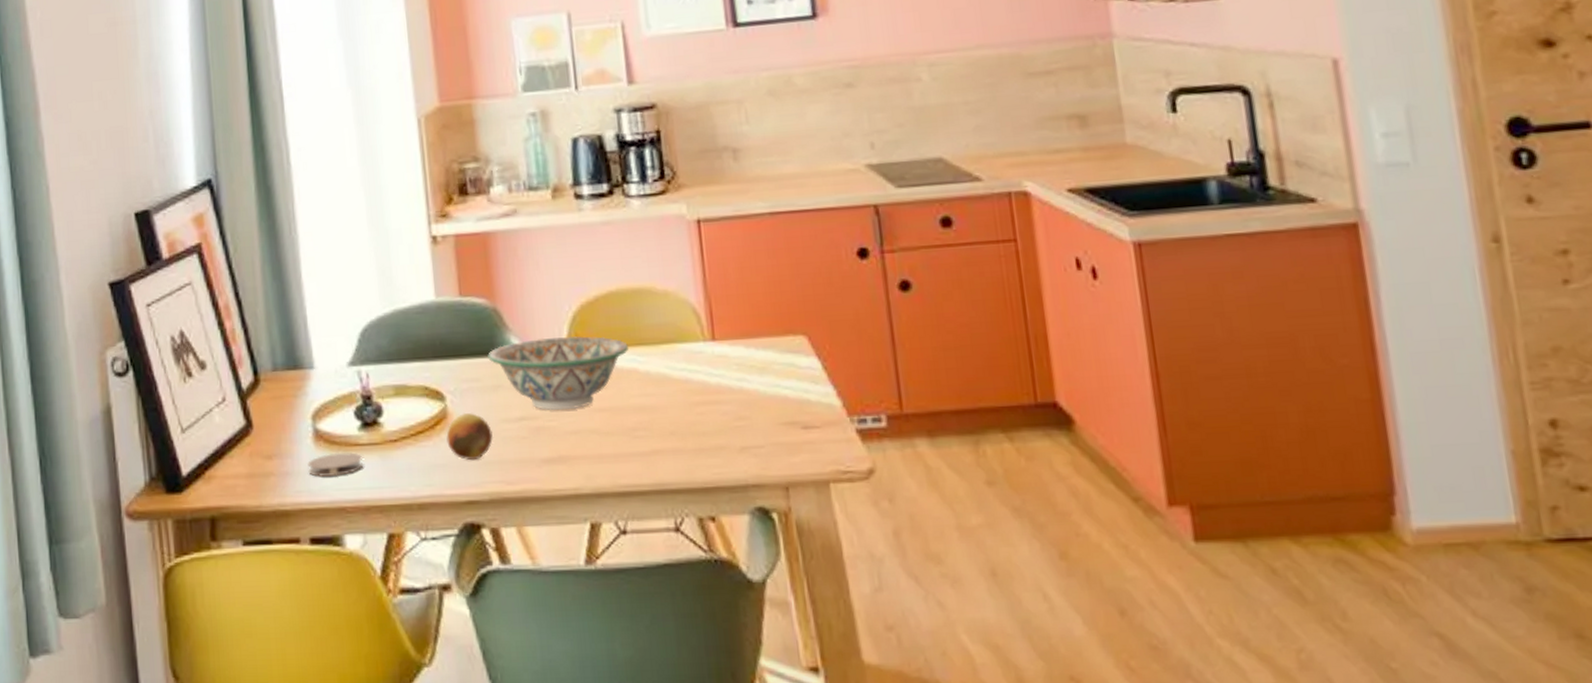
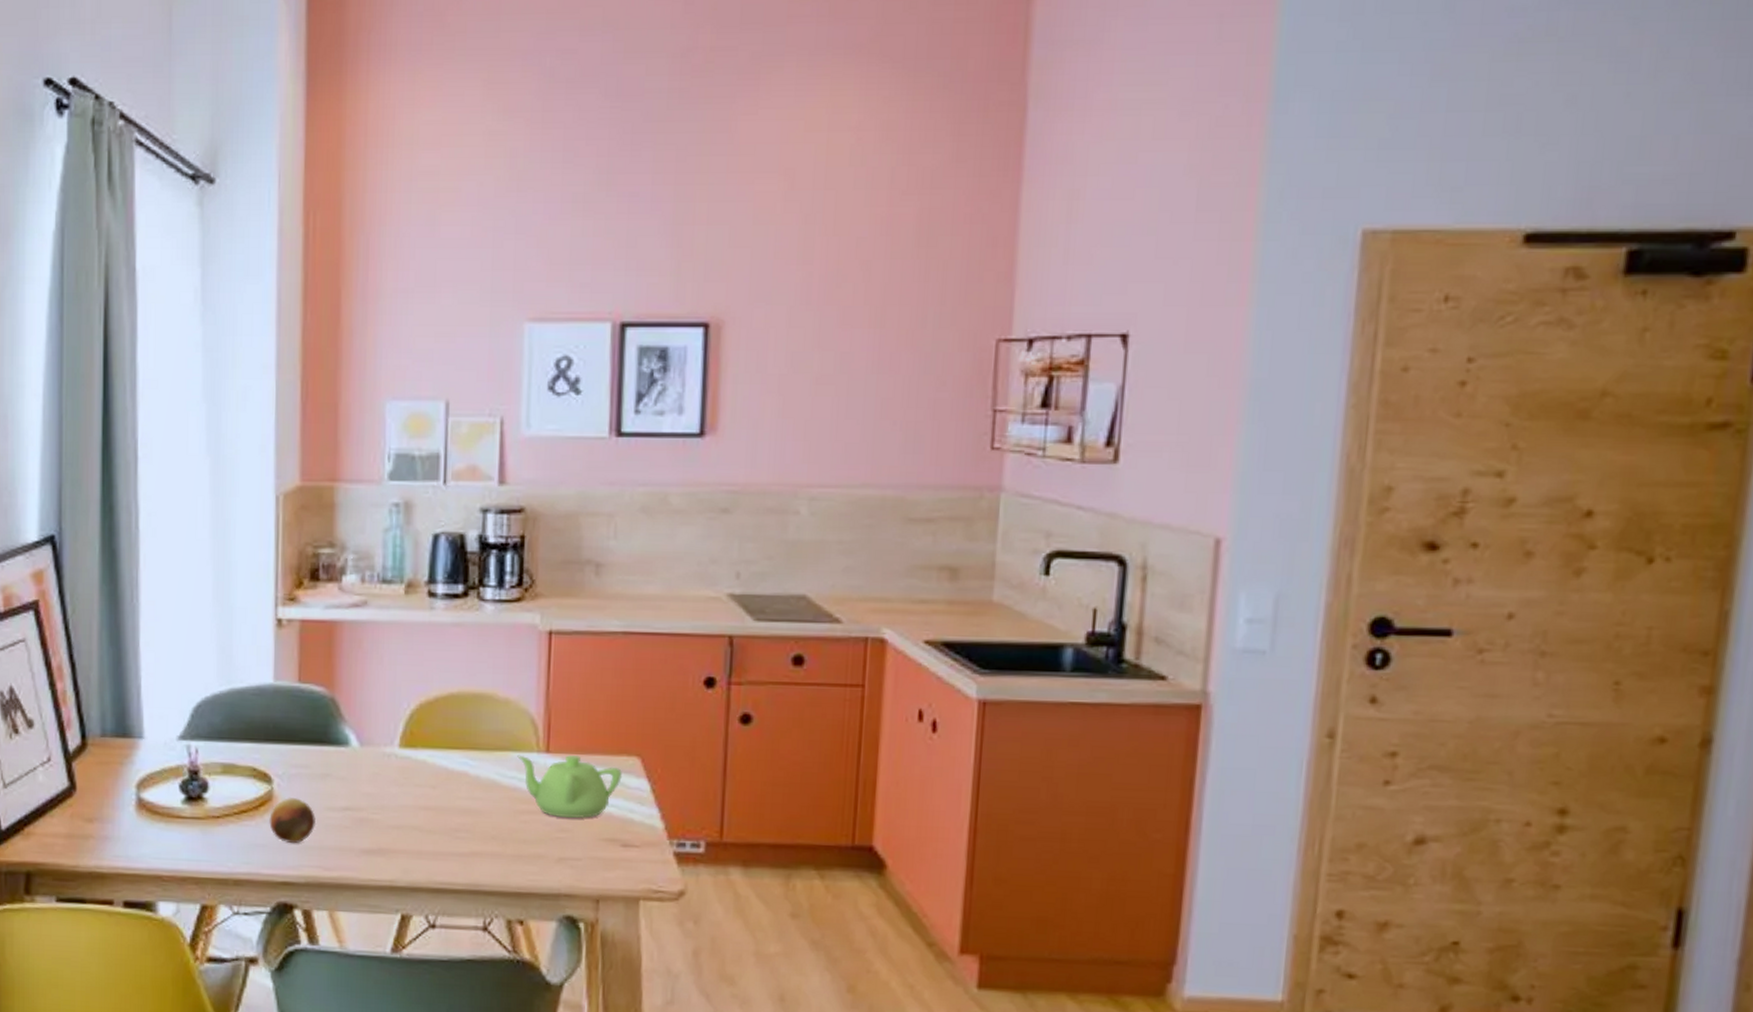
coaster: present [307,452,364,477] -> none [128,822,184,845]
decorative bowl: present [488,336,628,410] -> none [320,732,462,805]
teapot: none [684,339,791,405] -> present [517,754,622,818]

